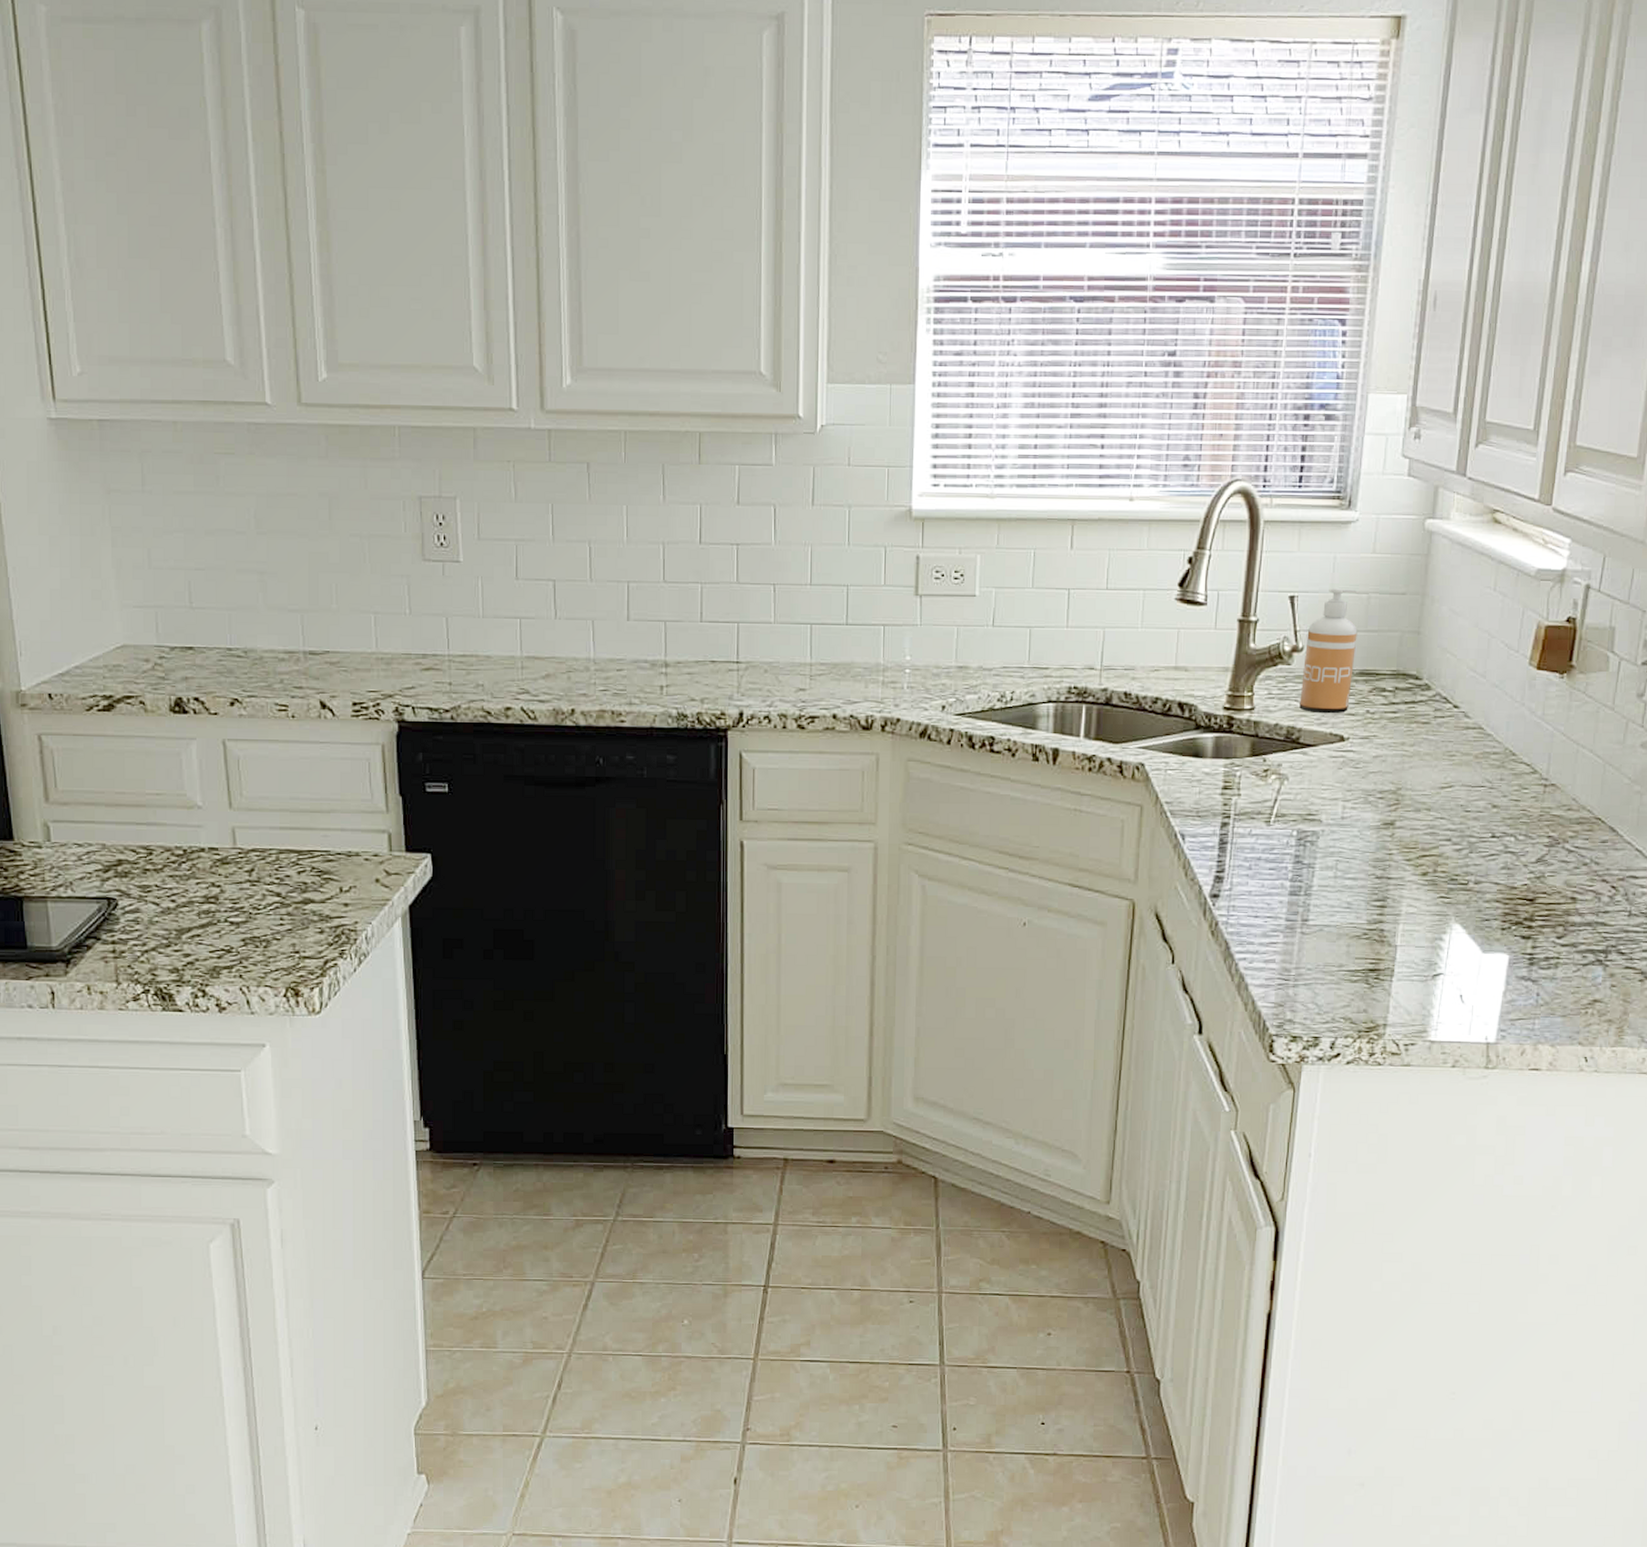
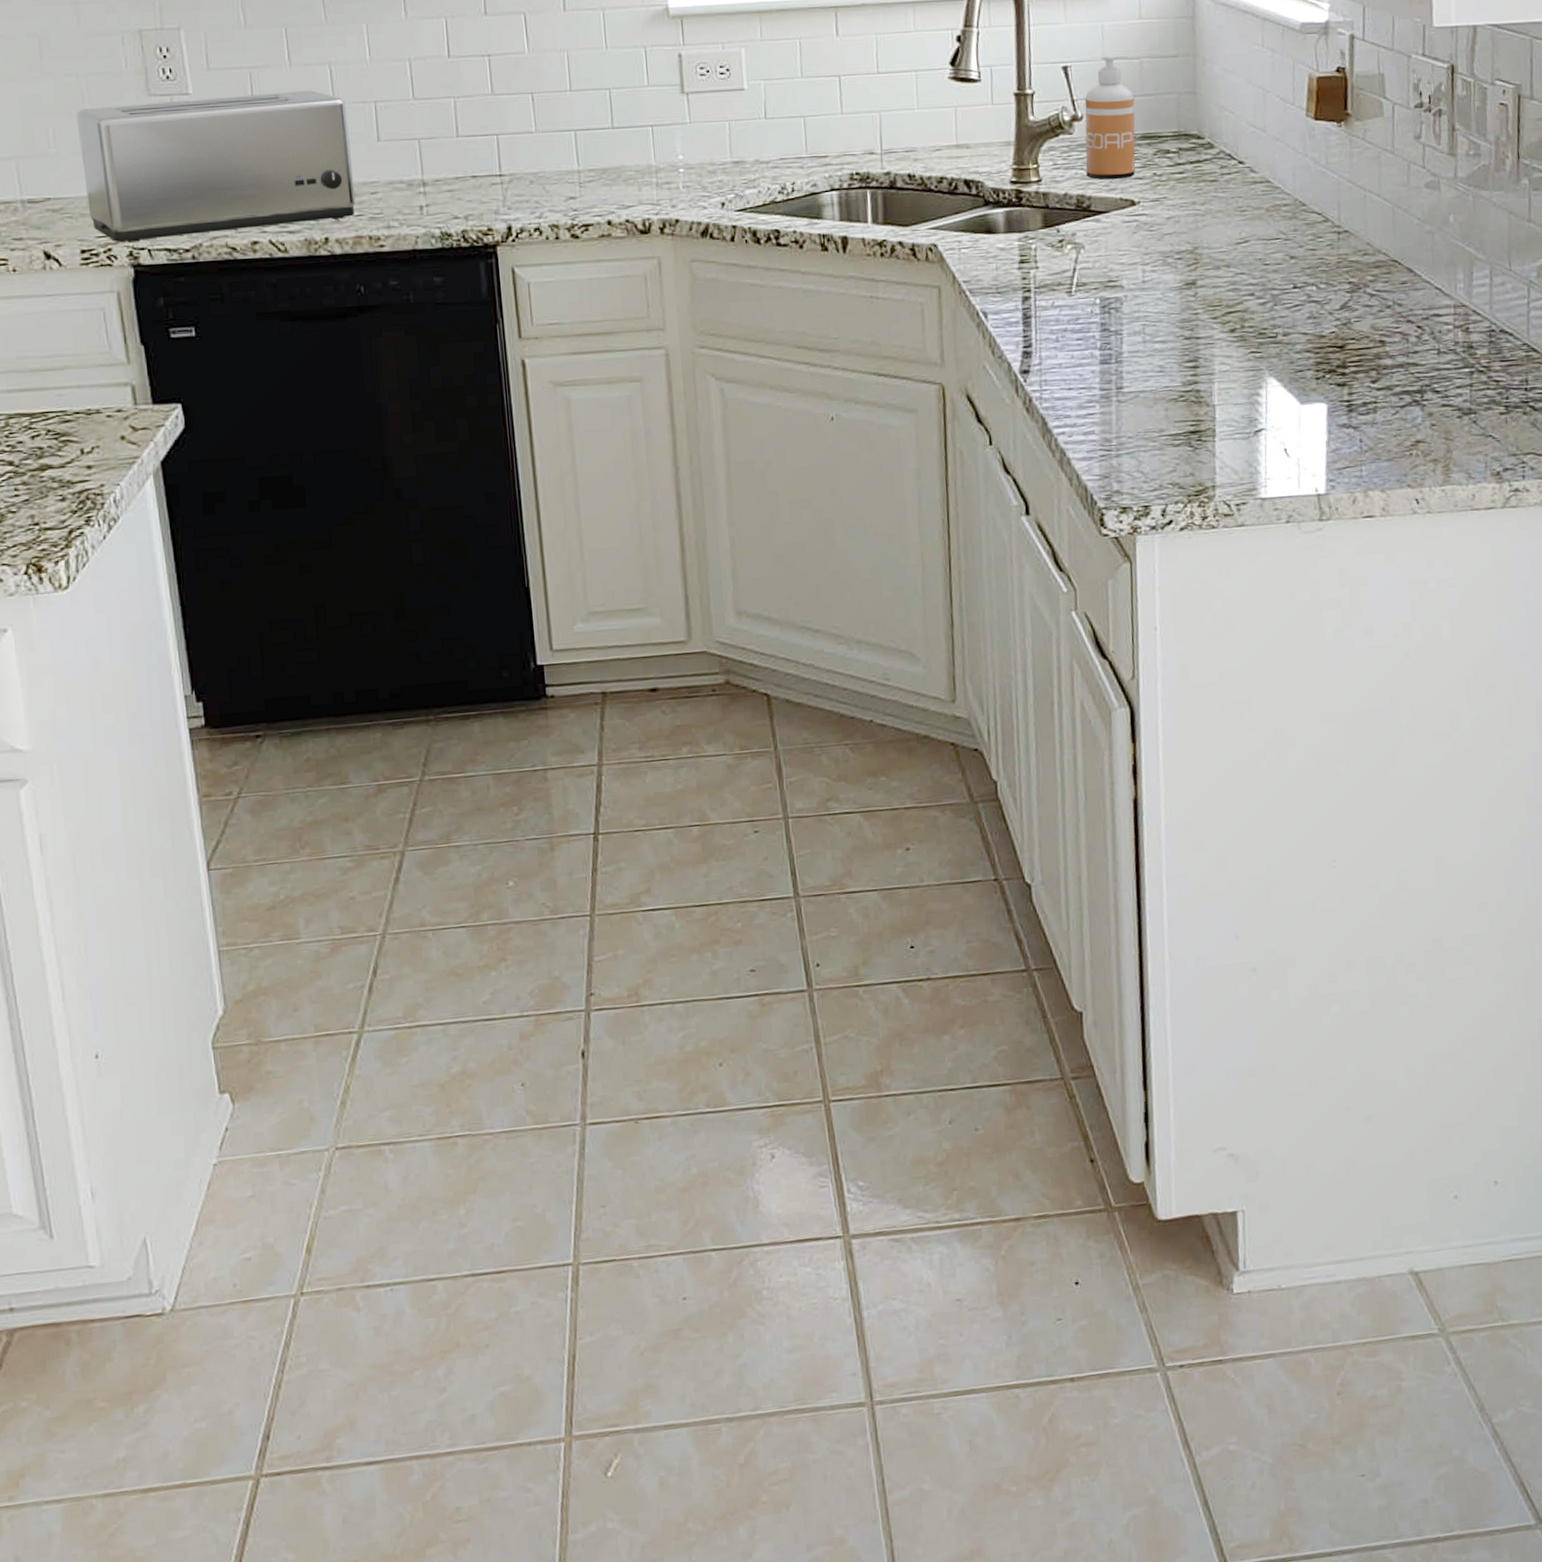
toaster: none [357,566,603,699] -> present [76,90,356,243]

